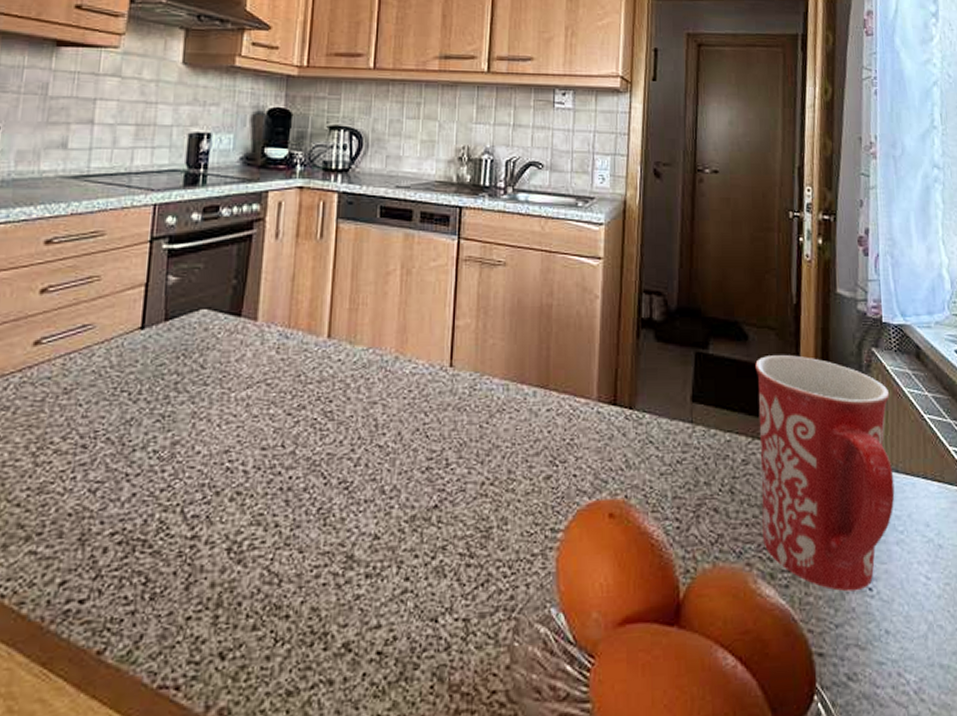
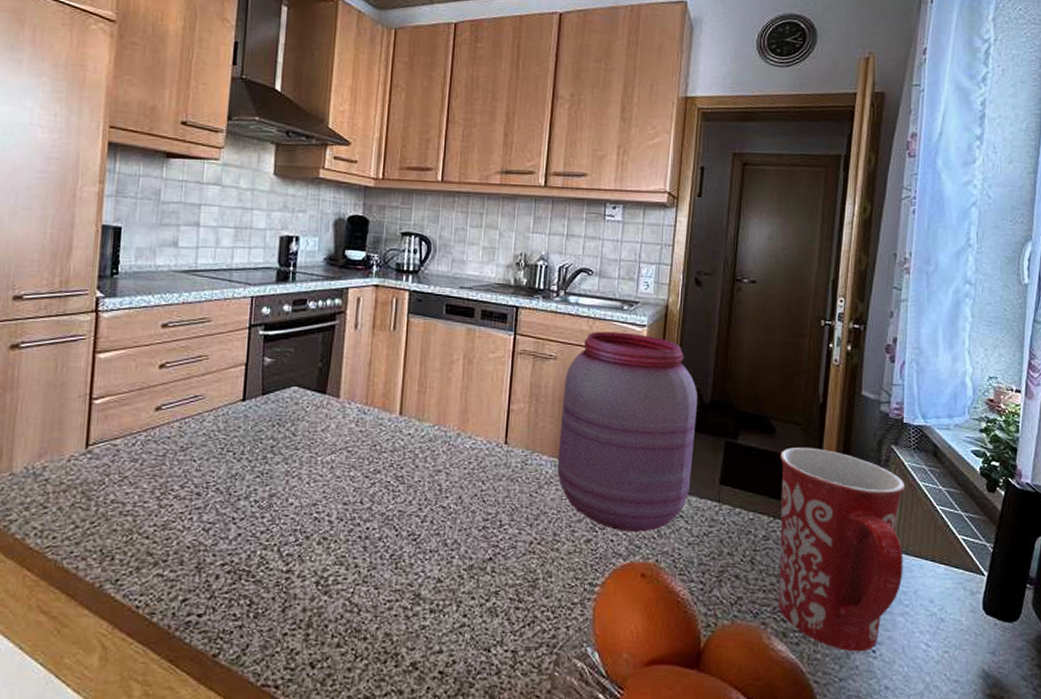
jar: none [510,231,663,464] -> present [557,331,697,532]

